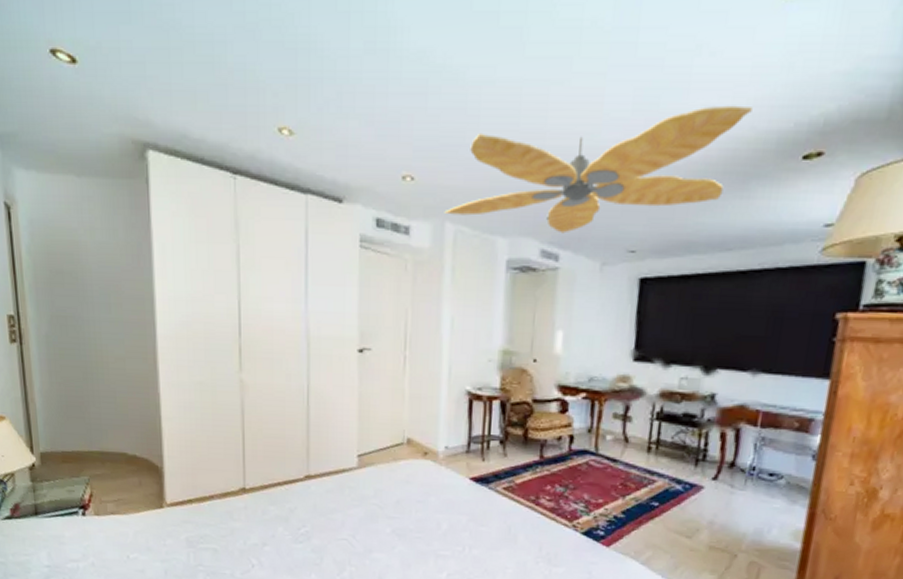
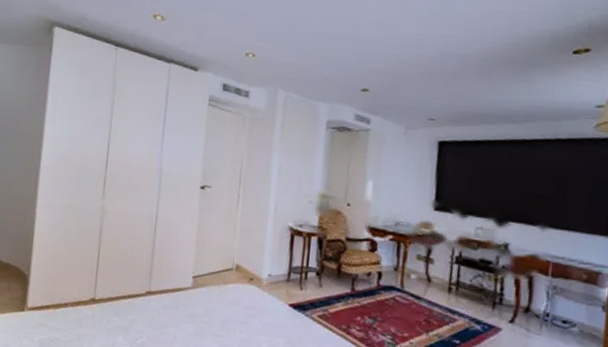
ceiling fan: present [444,105,753,234] -> none [277,11,528,103]

